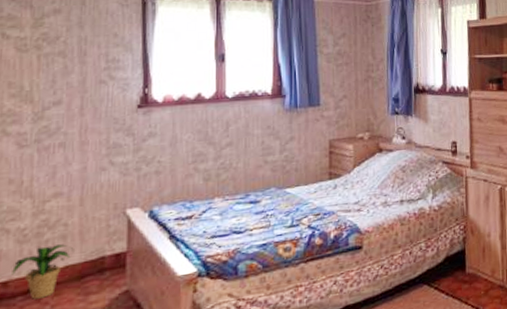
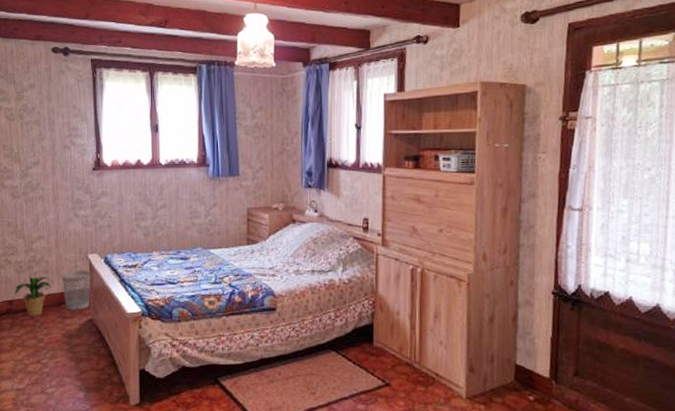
wastebasket: none [86,230,130,284] -> present [61,271,92,310]

